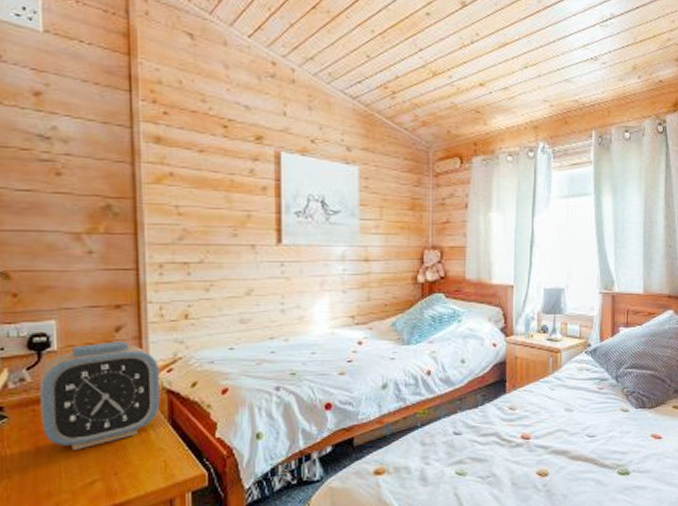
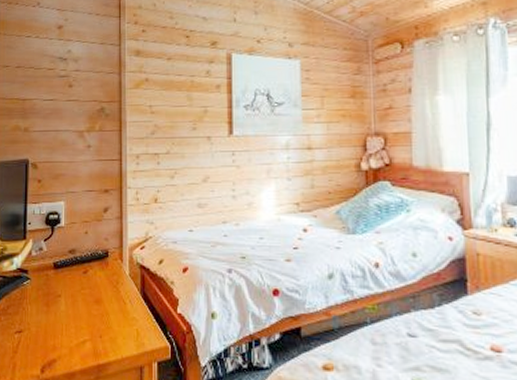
alarm clock: present [39,341,160,450] -> none [51,220,135,312]

